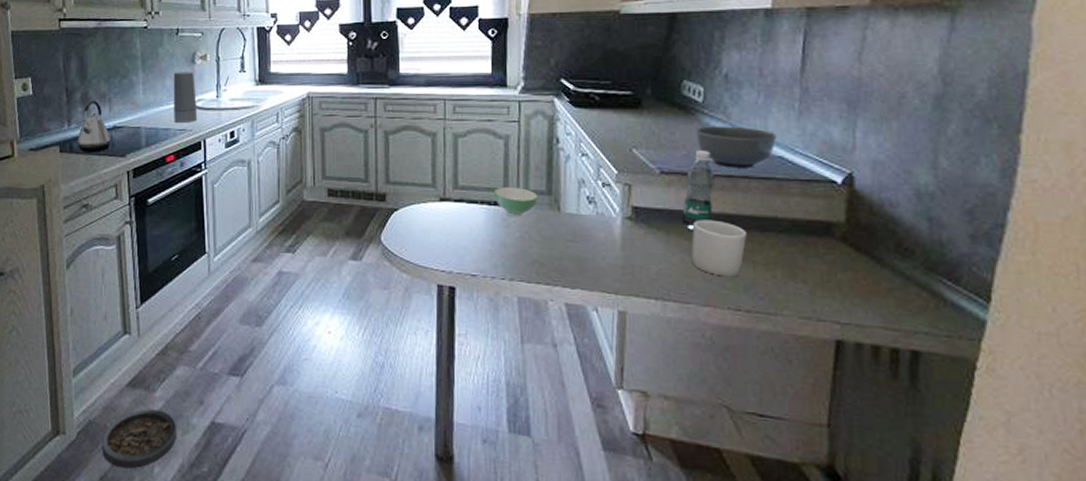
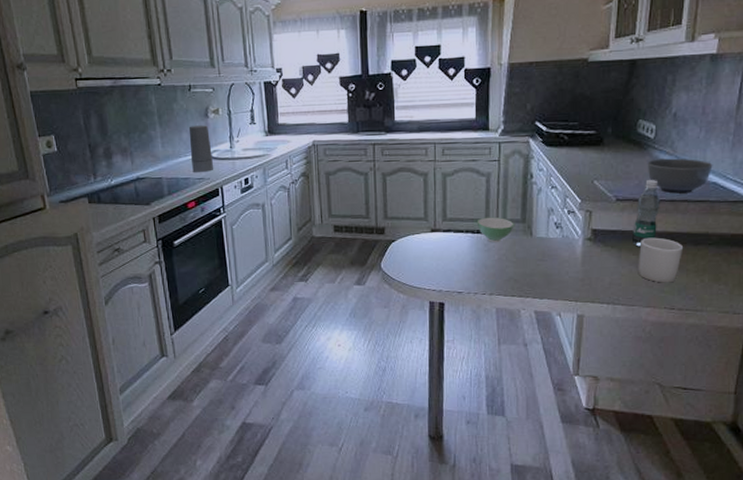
kettle: present [77,100,111,153] -> none [104,154,136,203]
pet bowl: present [102,409,176,469] -> none [150,416,213,463]

